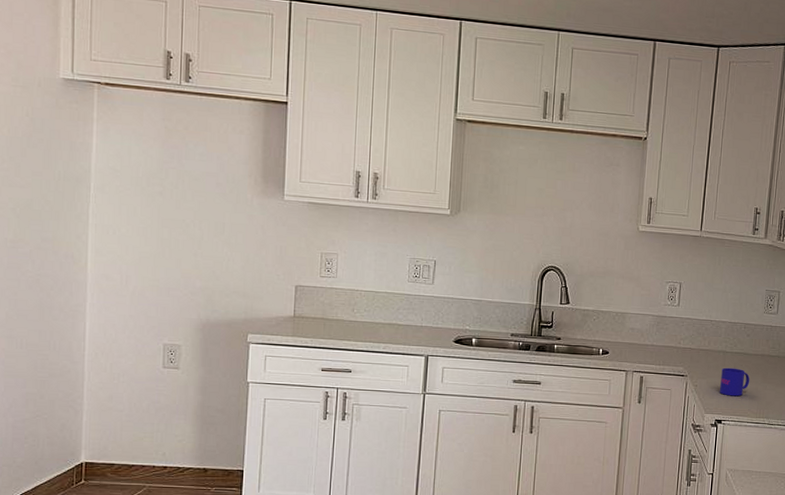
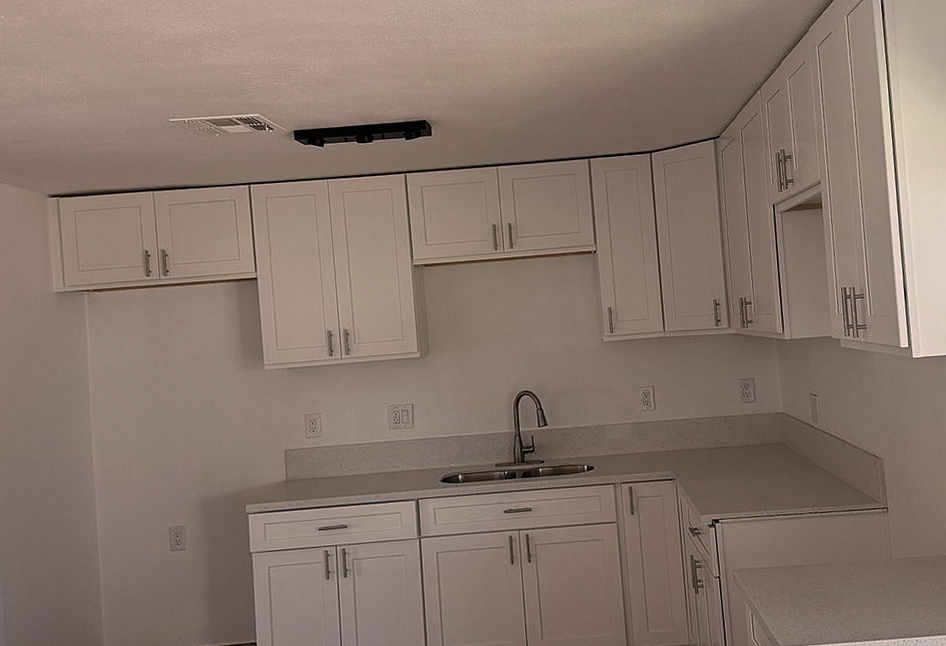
mug: present [720,367,750,397] -> none [709,463,740,493]

